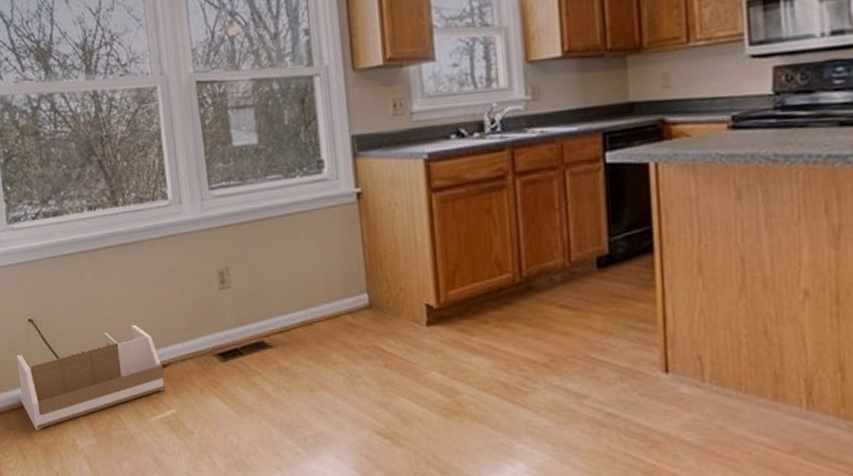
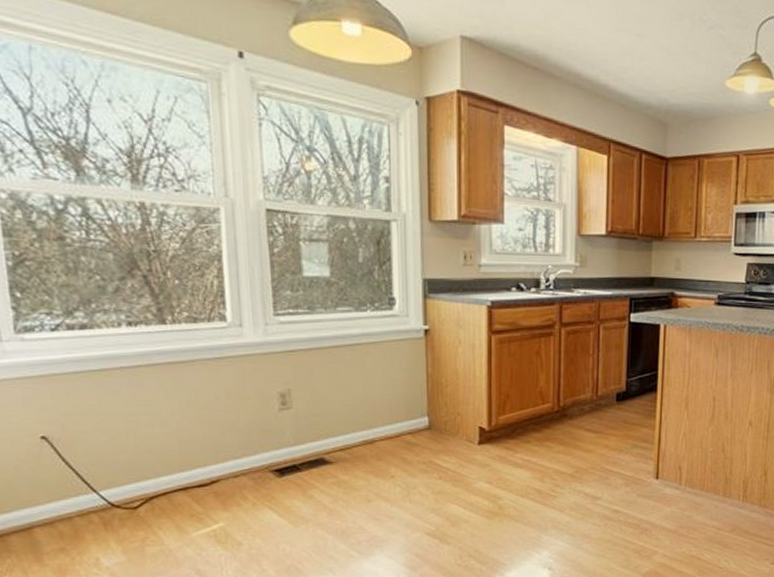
storage bin: present [17,323,165,430] -> none [23,441,213,551]

